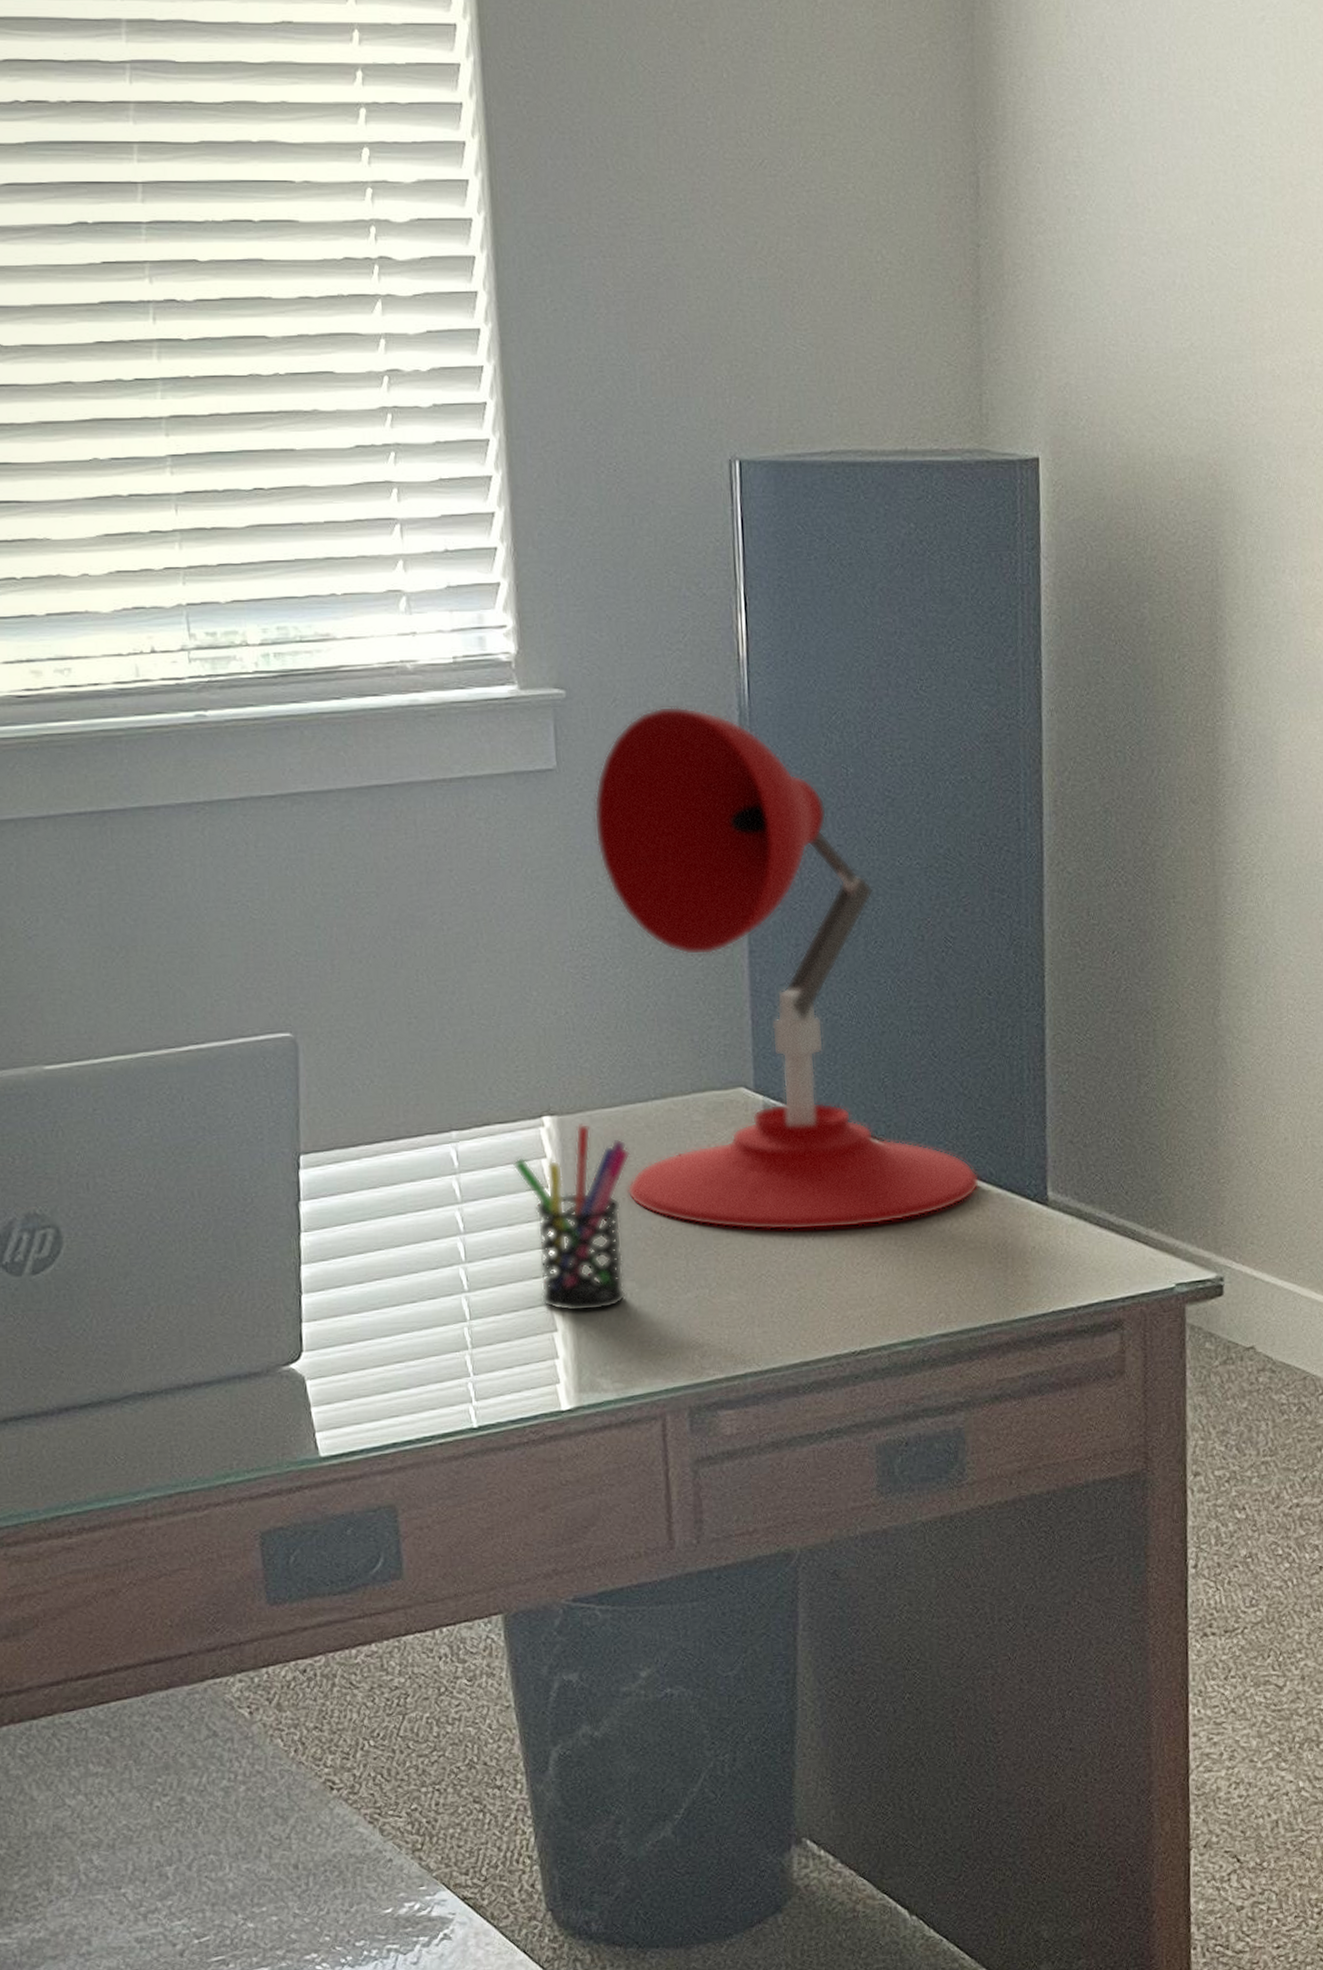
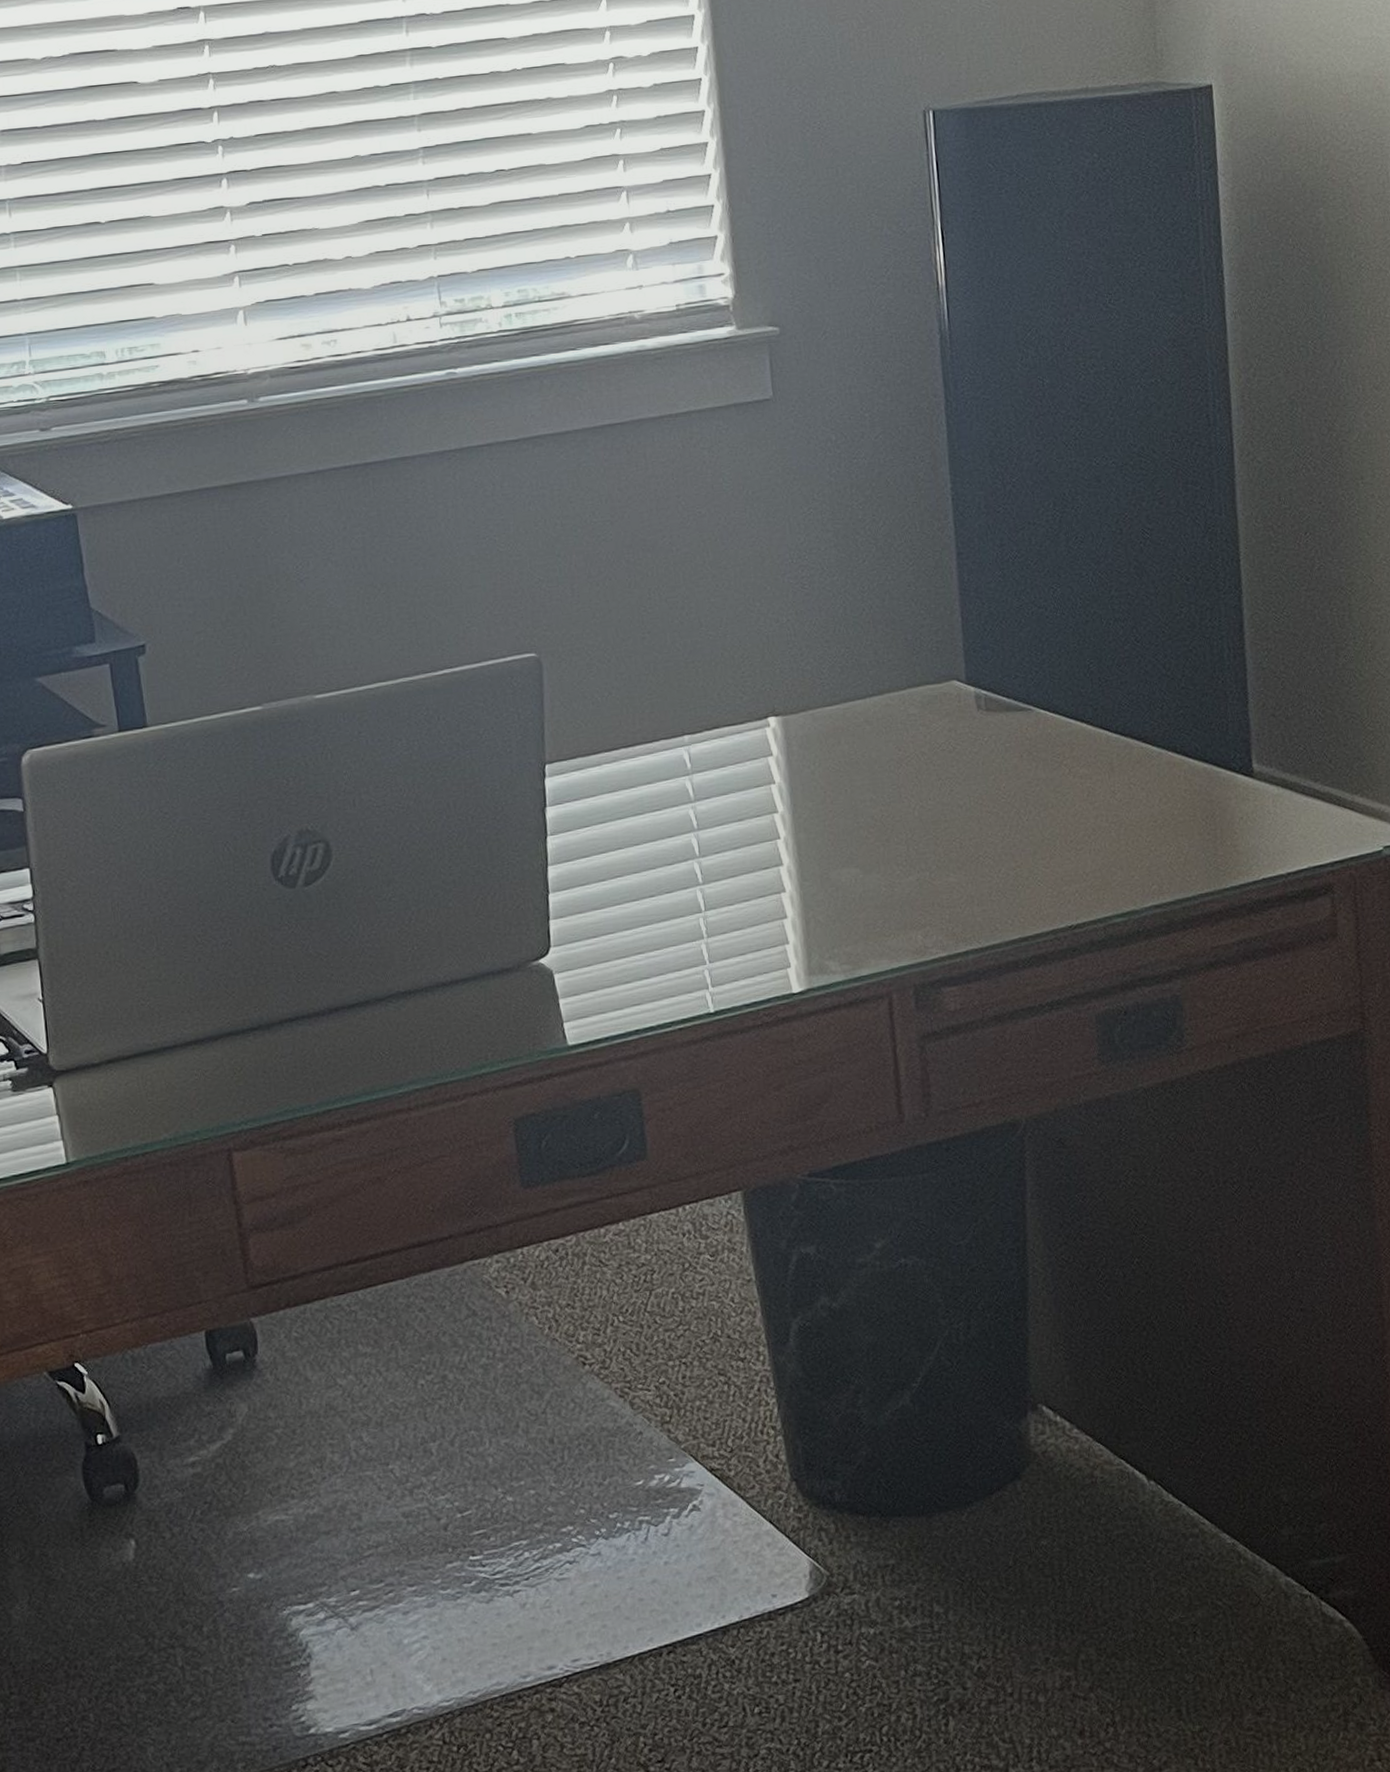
pen holder: present [512,1123,631,1312] -> none [741,722,852,900]
desk lamp: present [593,706,980,1231] -> none [808,334,1187,814]

